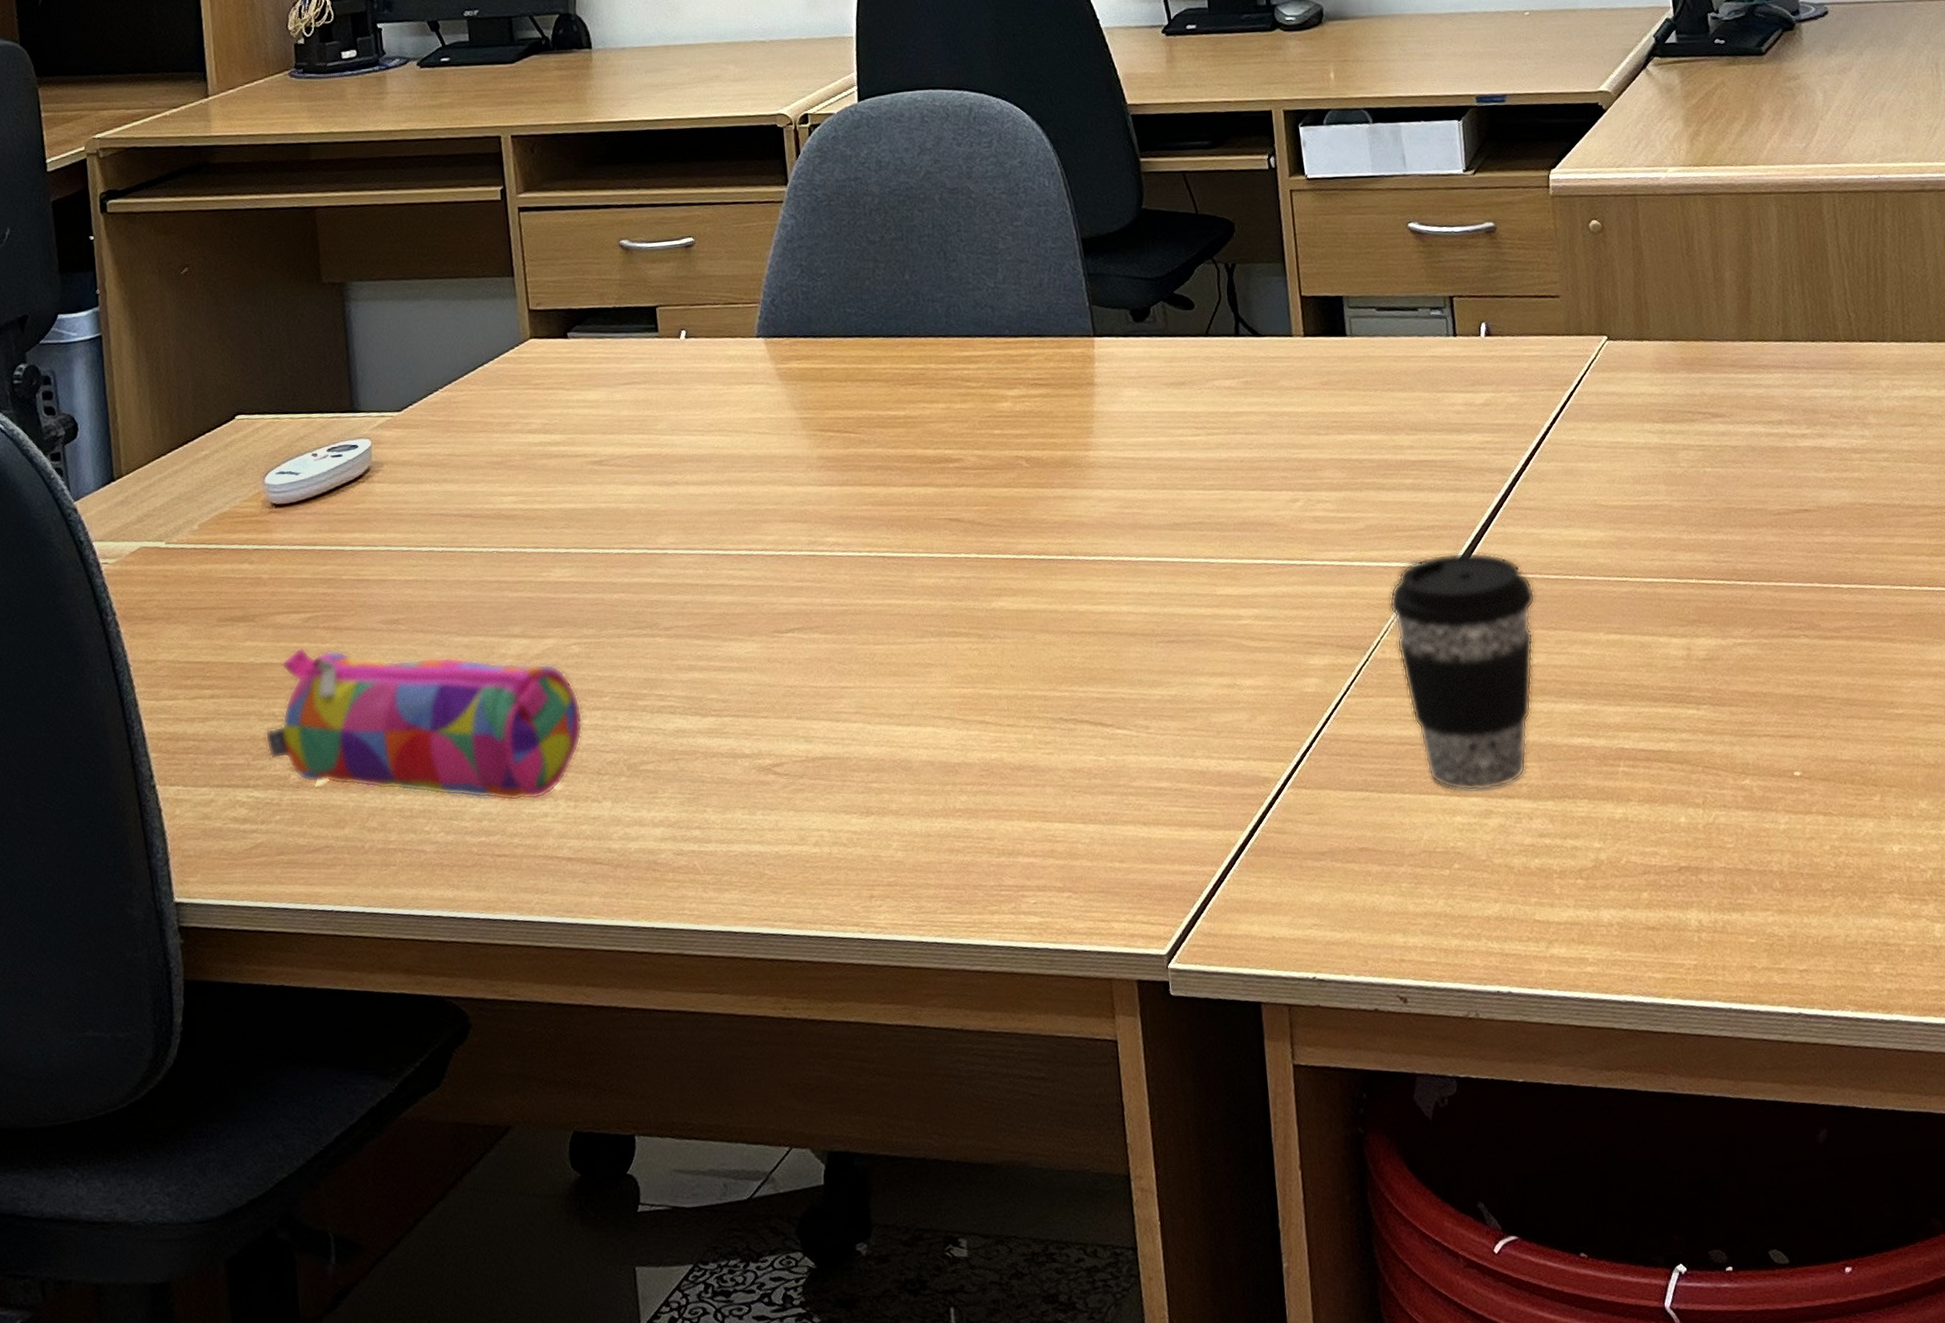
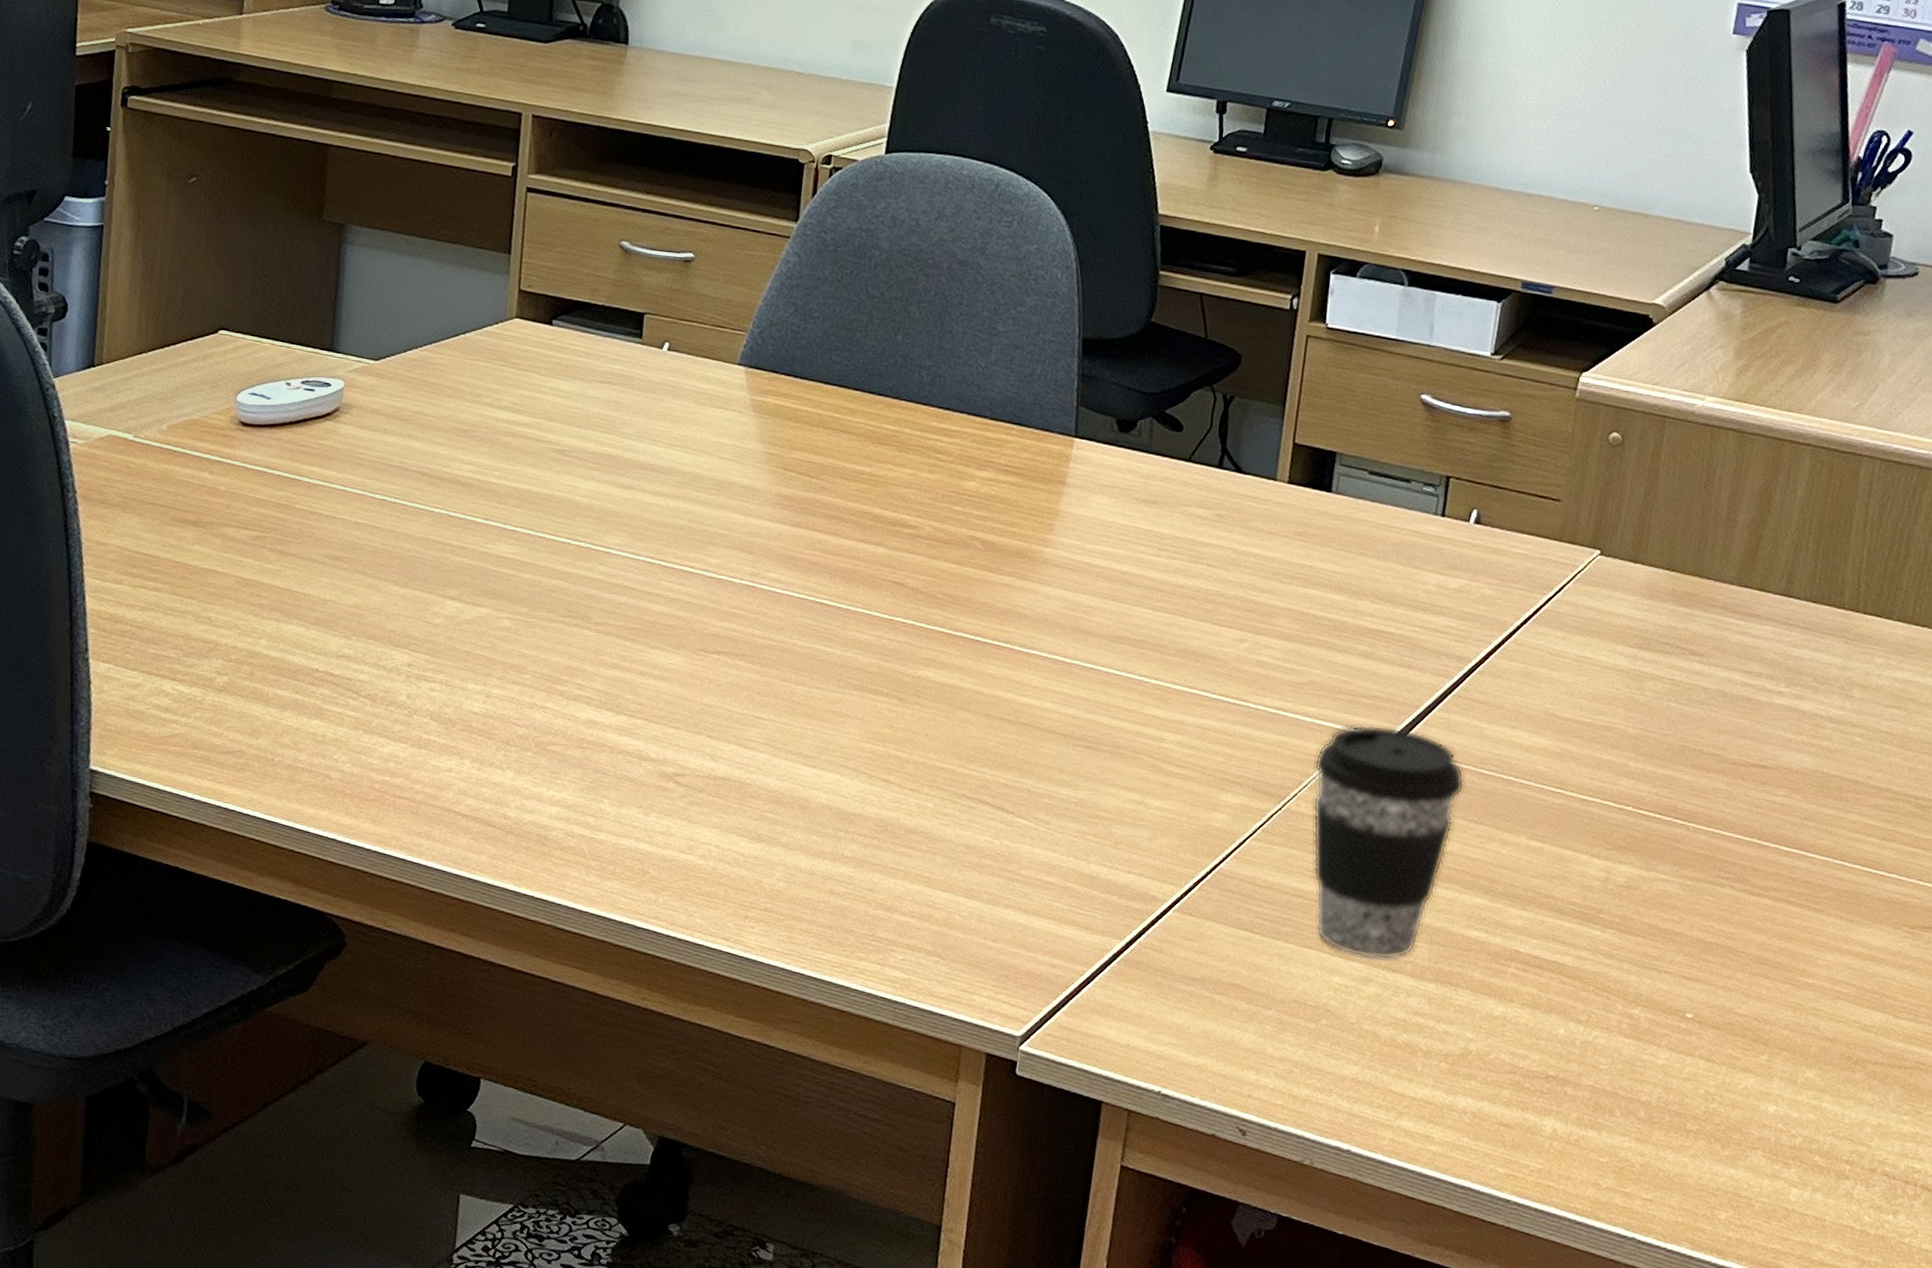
pencil case: present [265,647,583,802] -> none [197,562,502,754]

